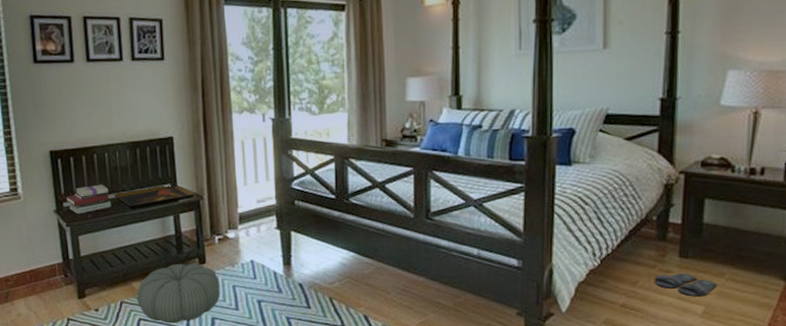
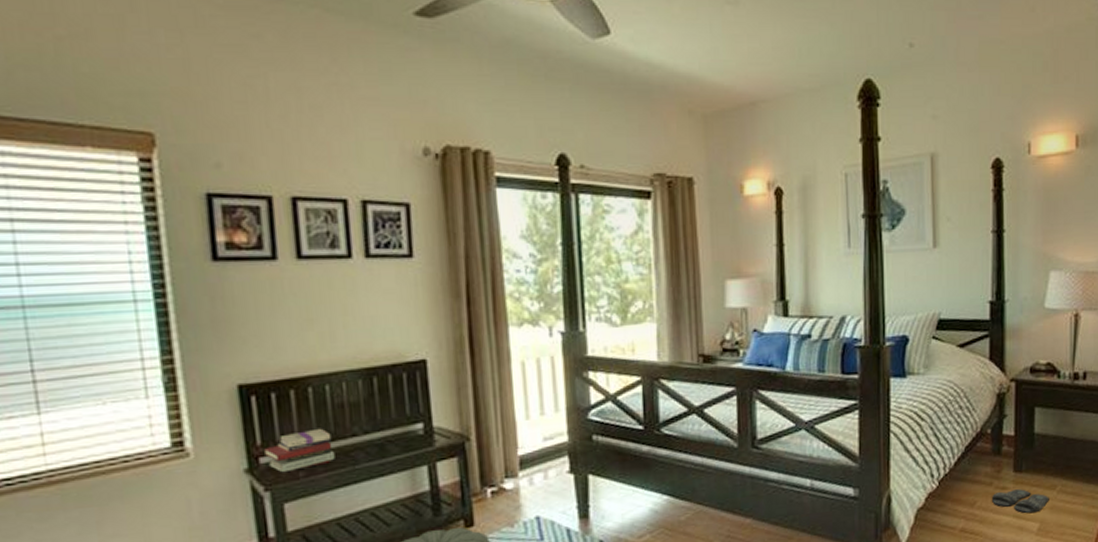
decorative tray: present [115,184,194,209] -> none [341,423,457,460]

